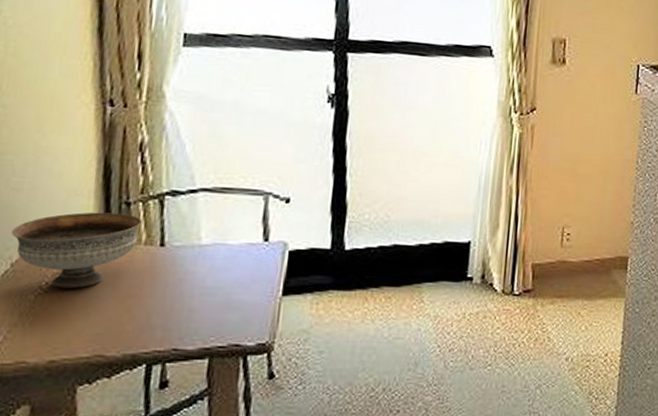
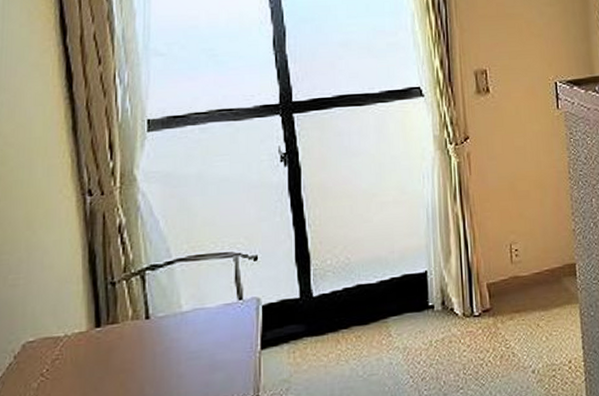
bowl: present [12,212,142,289] -> none [13,293,127,373]

